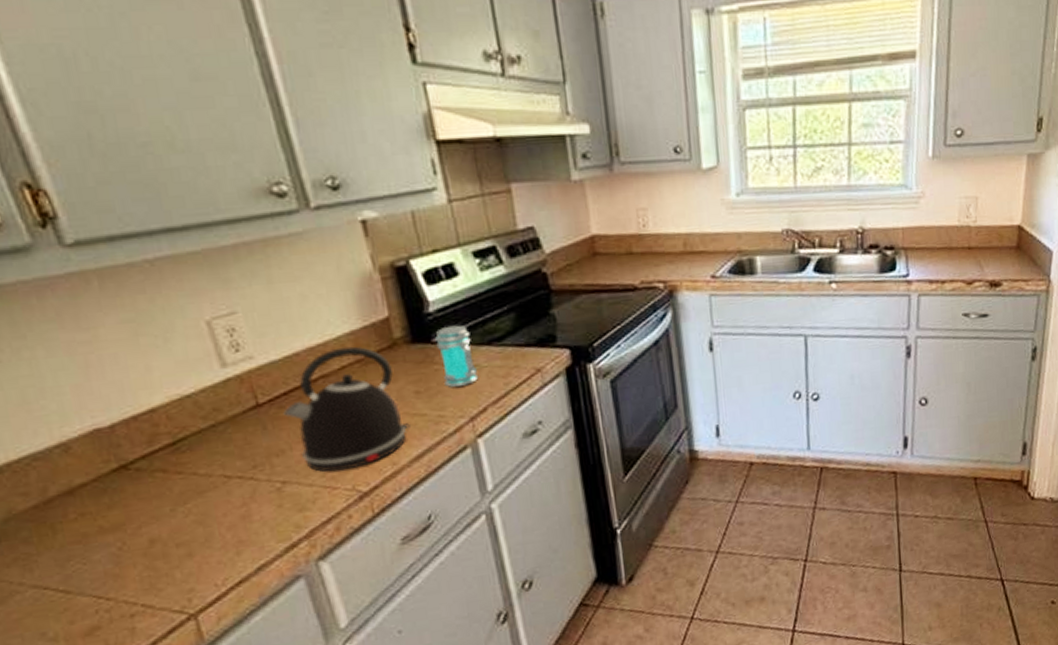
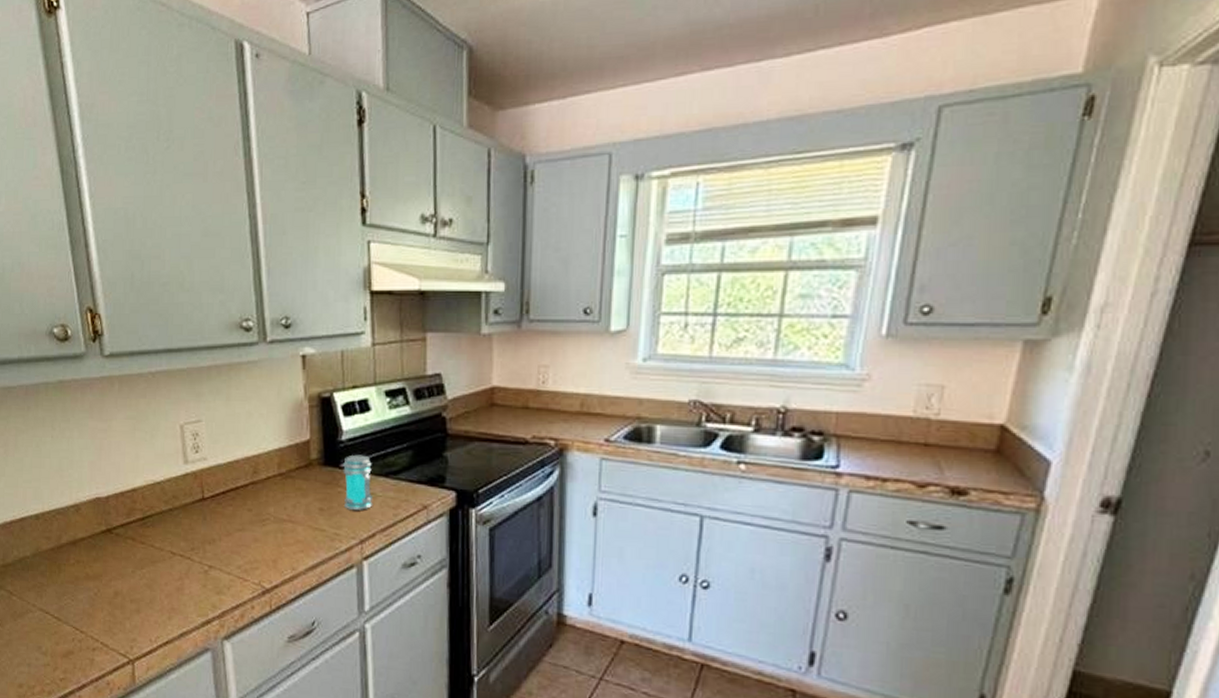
kettle: present [283,346,410,472] -> none [219,460,311,567]

